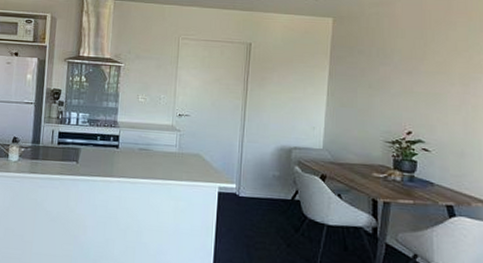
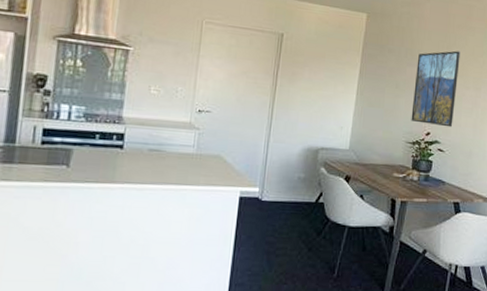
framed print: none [388,47,441,126] -> present [411,50,460,128]

